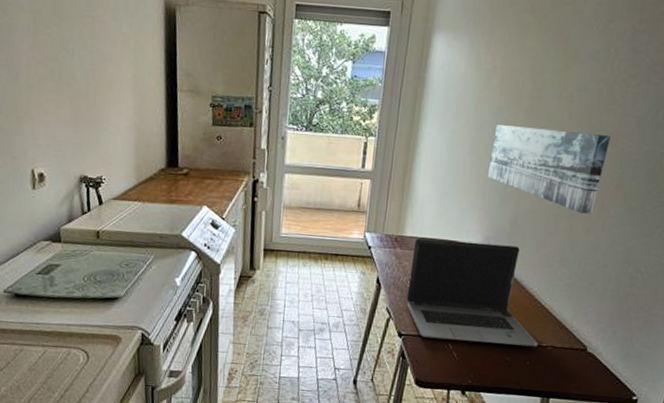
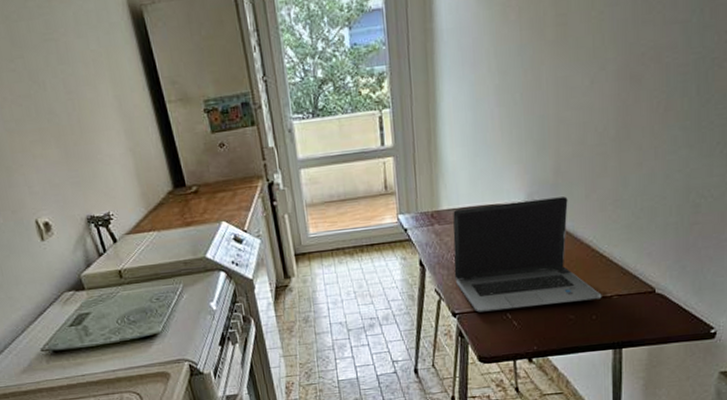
wall art: present [487,124,610,214] -> none [519,51,652,146]

